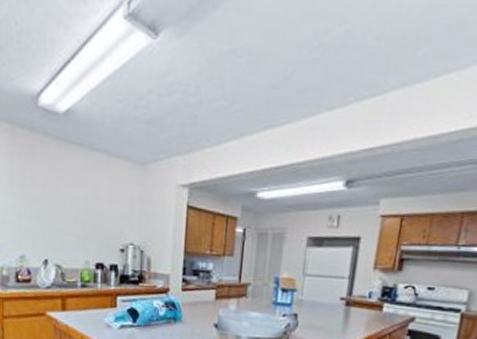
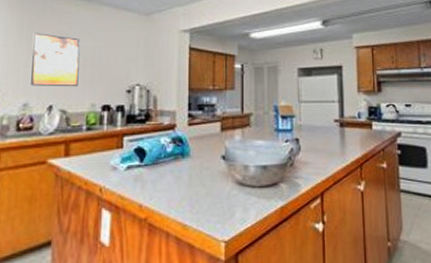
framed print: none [24,180,72,243] -> present [31,33,80,87]

